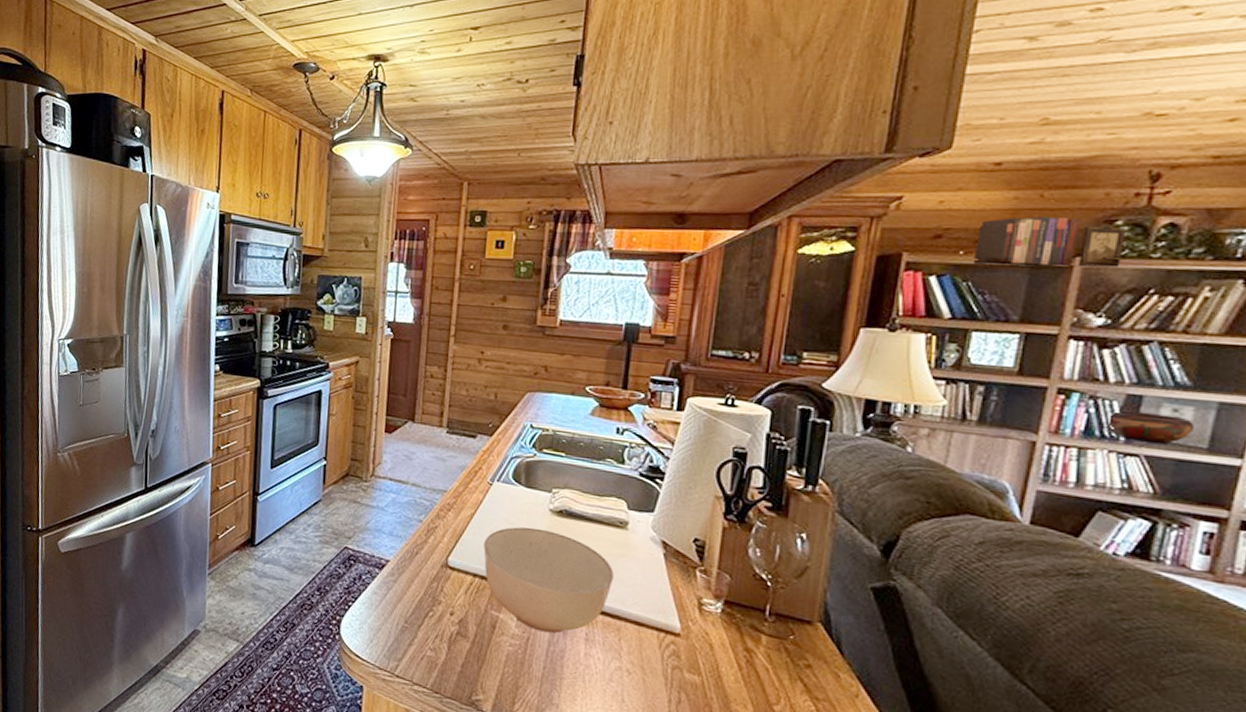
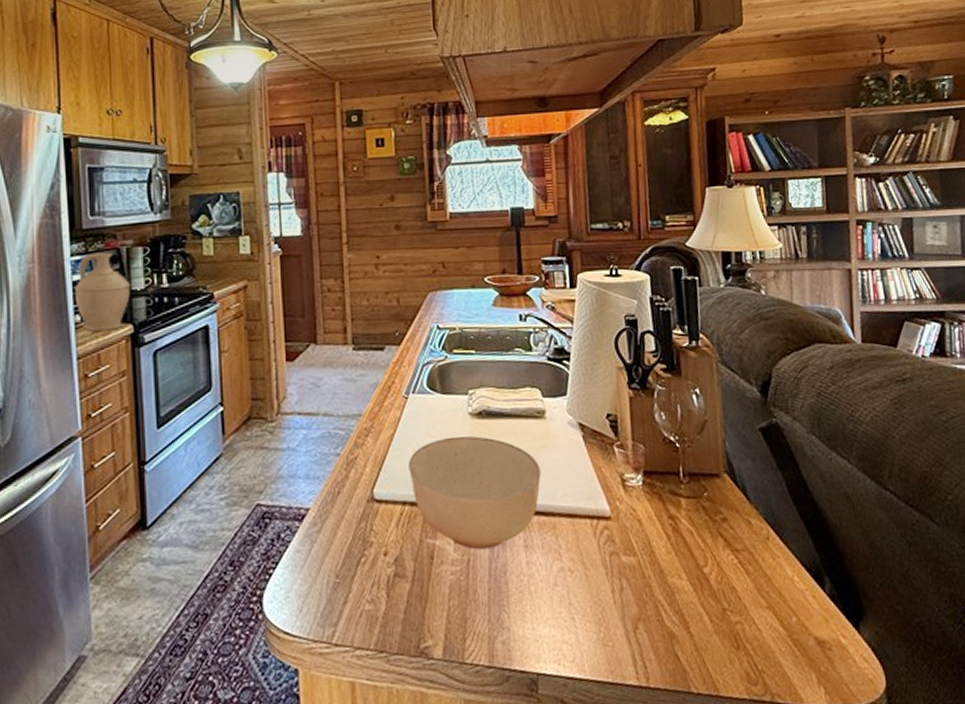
ceramic jug: none [216,315,262,382] -> present [74,252,131,331]
books: present [972,217,1080,267] -> none [775,77,845,122]
photo frame: present [1069,223,1125,268] -> none [842,79,875,117]
decorative bowl: present [1106,409,1194,444] -> none [894,231,950,257]

